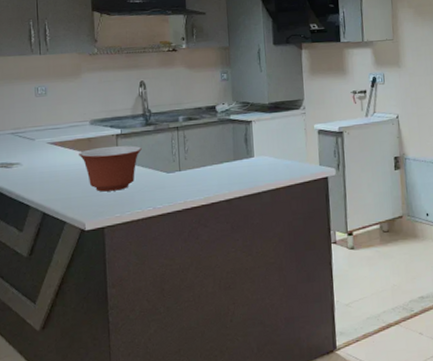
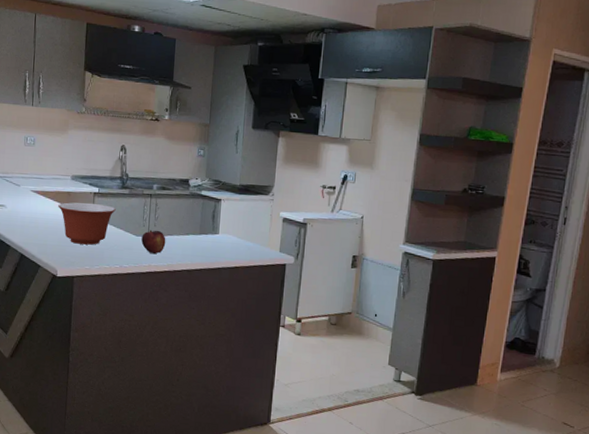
fruit: none [173,163,200,190] -> present [141,229,166,255]

